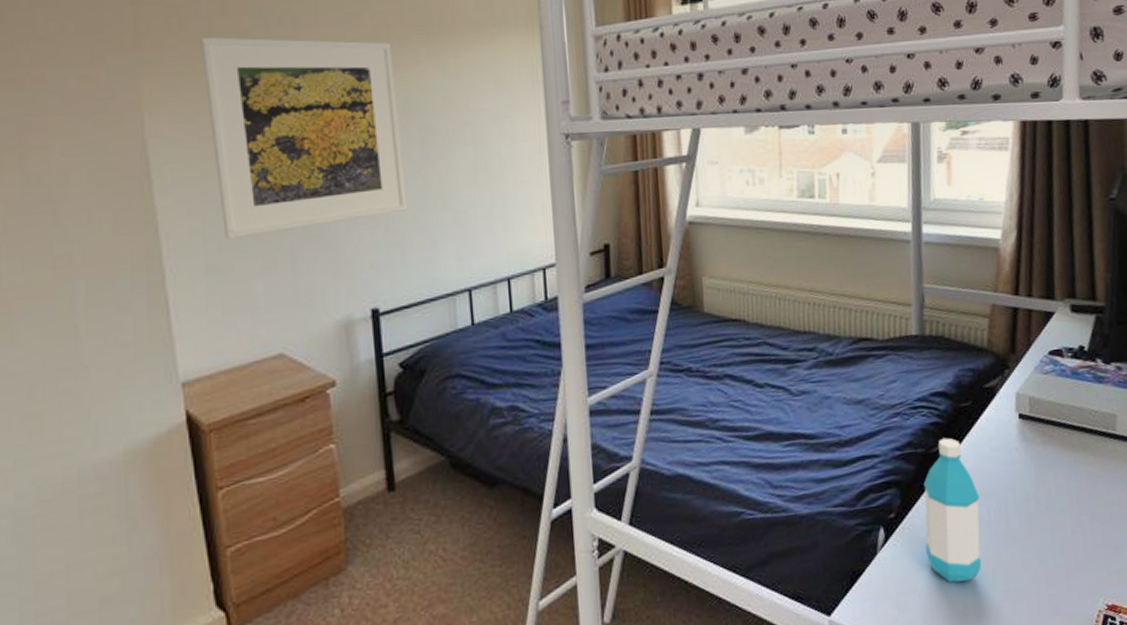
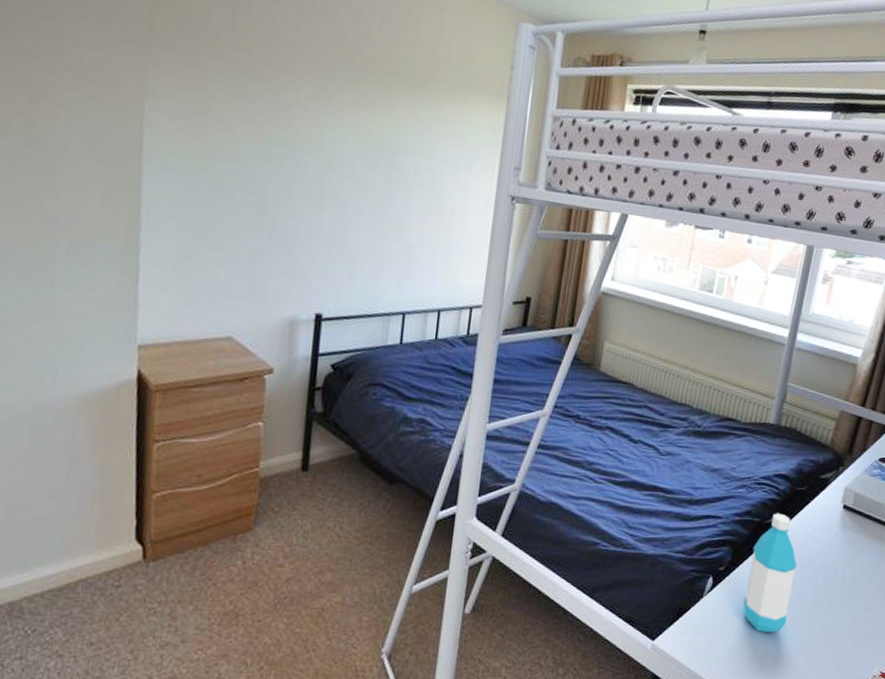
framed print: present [200,36,408,240] -> none [198,46,375,235]

